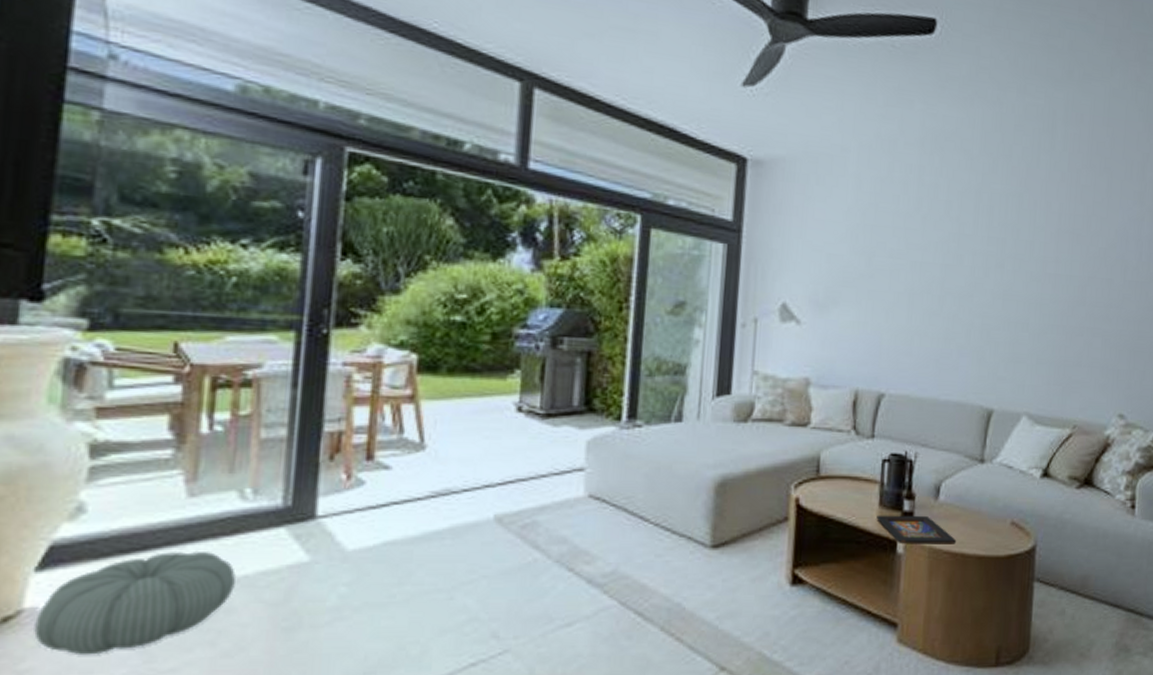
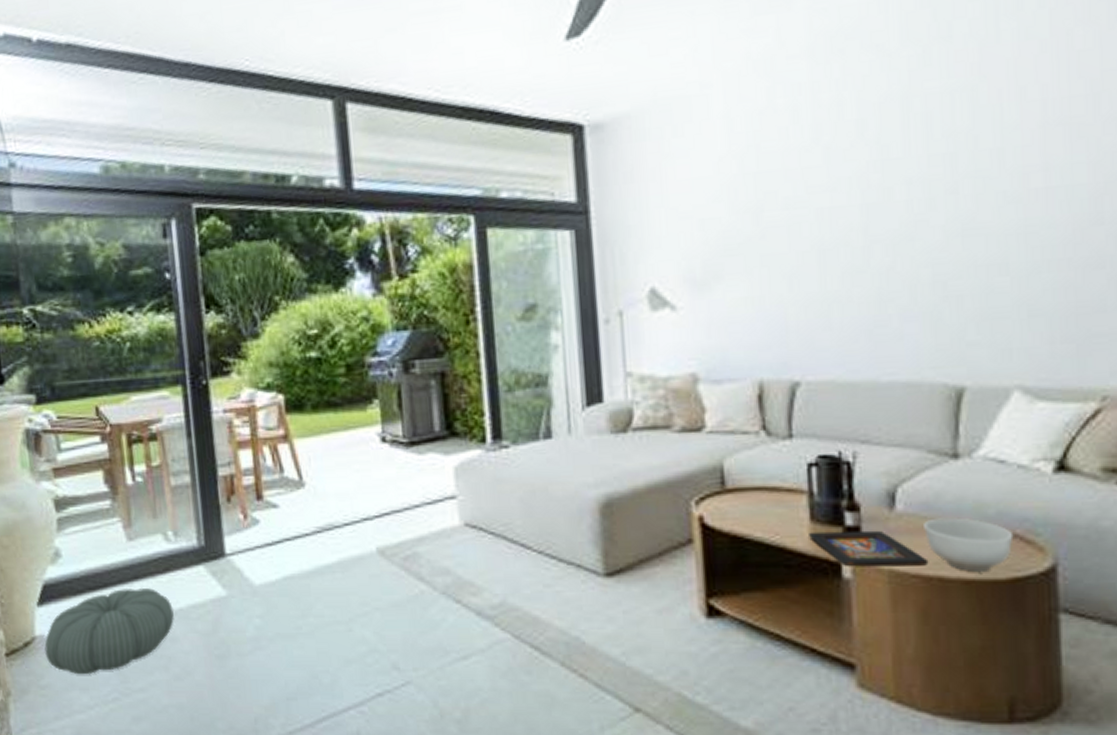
bowl: none [956,508,1012,550] -> present [924,517,1014,572]

